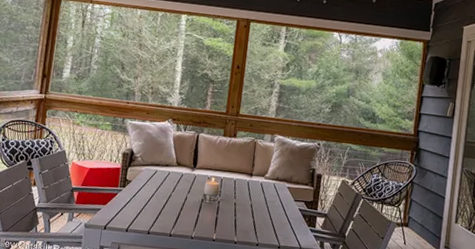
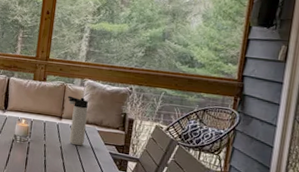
thermos bottle: none [258,152,279,203] -> present [68,95,89,146]

